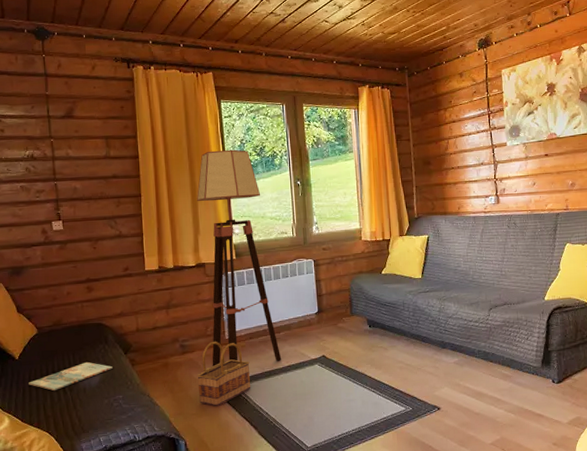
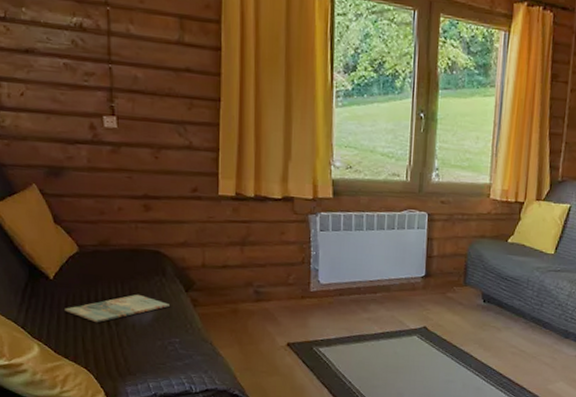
floor lamp: present [197,149,282,366] -> none [291,56,375,327]
basket: present [197,341,251,406] -> none [271,291,336,367]

